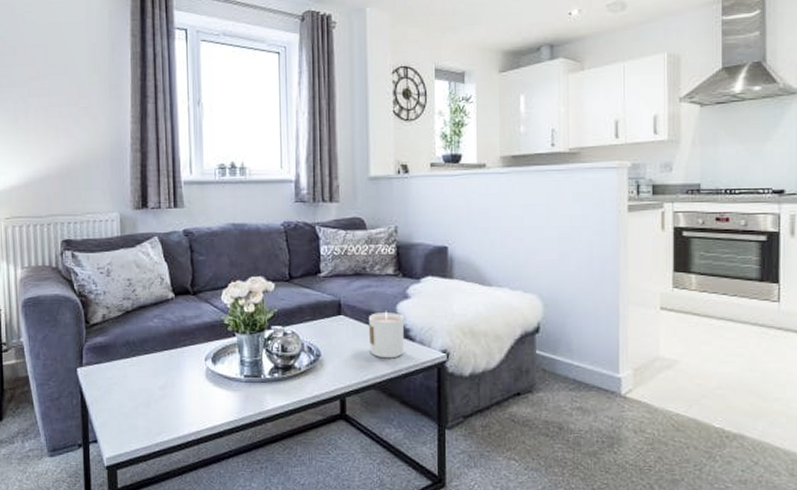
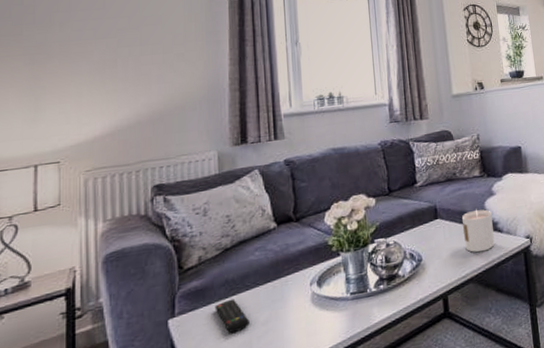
remote control: none [117,360,148,392] -> present [214,298,250,334]

